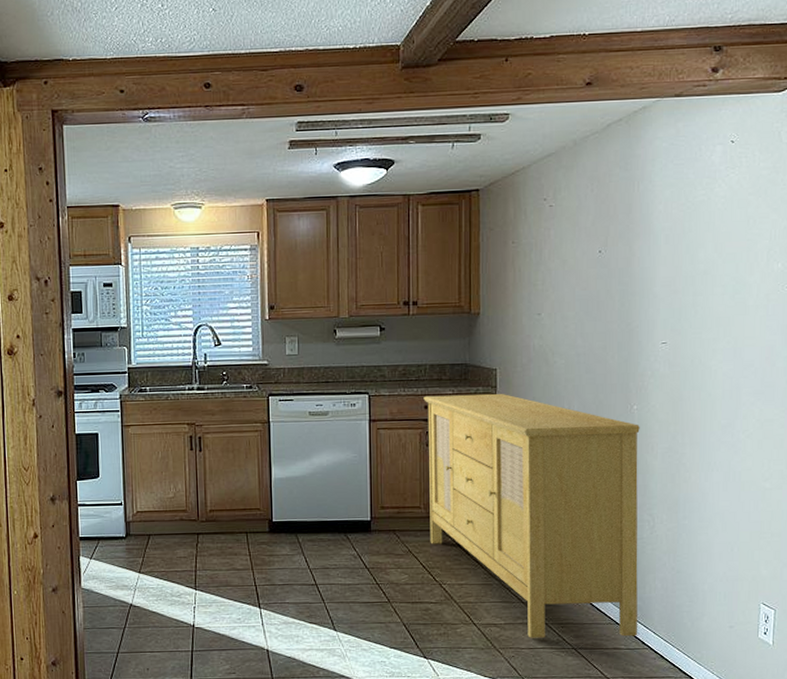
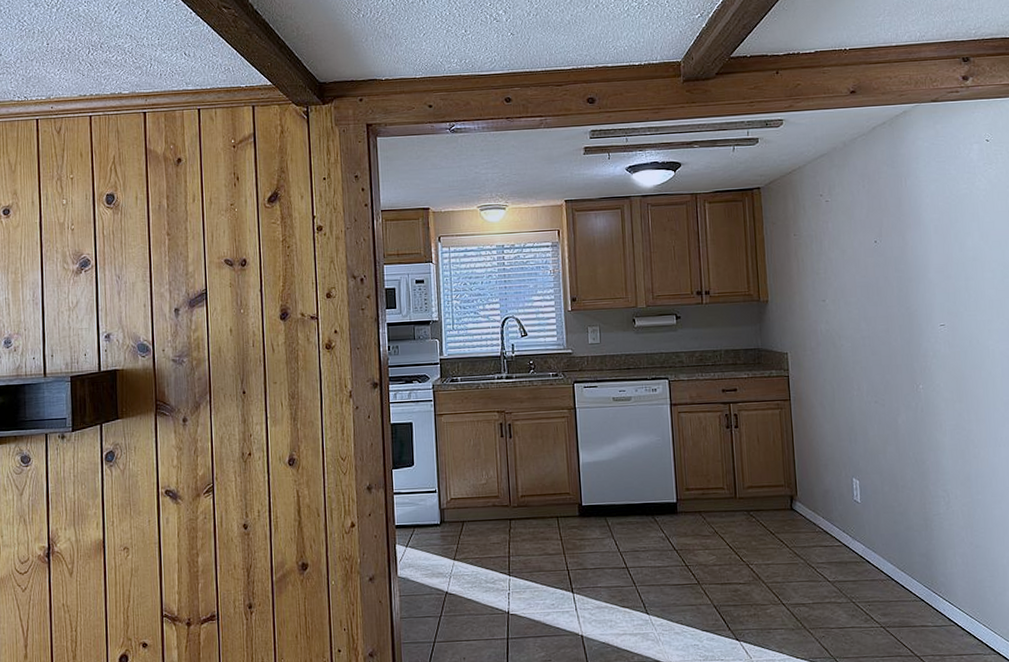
sideboard: present [423,393,640,638] -> none [720,375,944,617]

